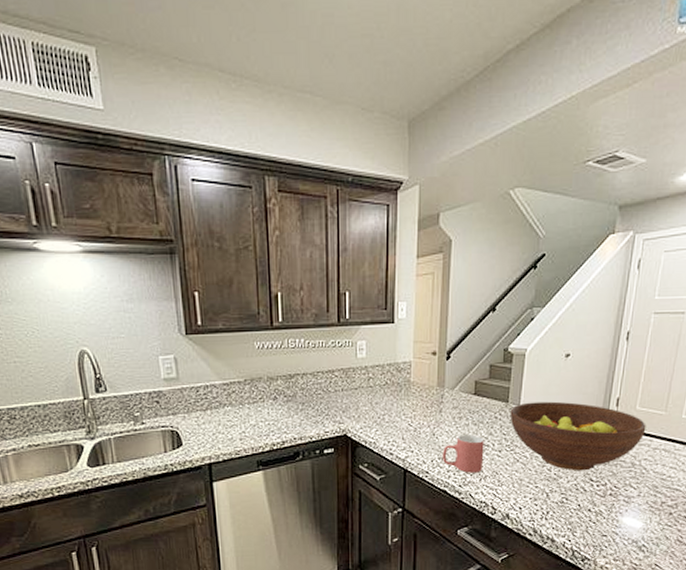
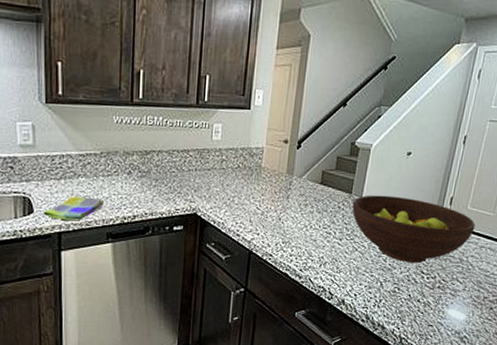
dish towel: none [191,426,253,452] -> present [43,196,105,222]
mug: present [442,434,484,473] -> none [286,221,327,259]

